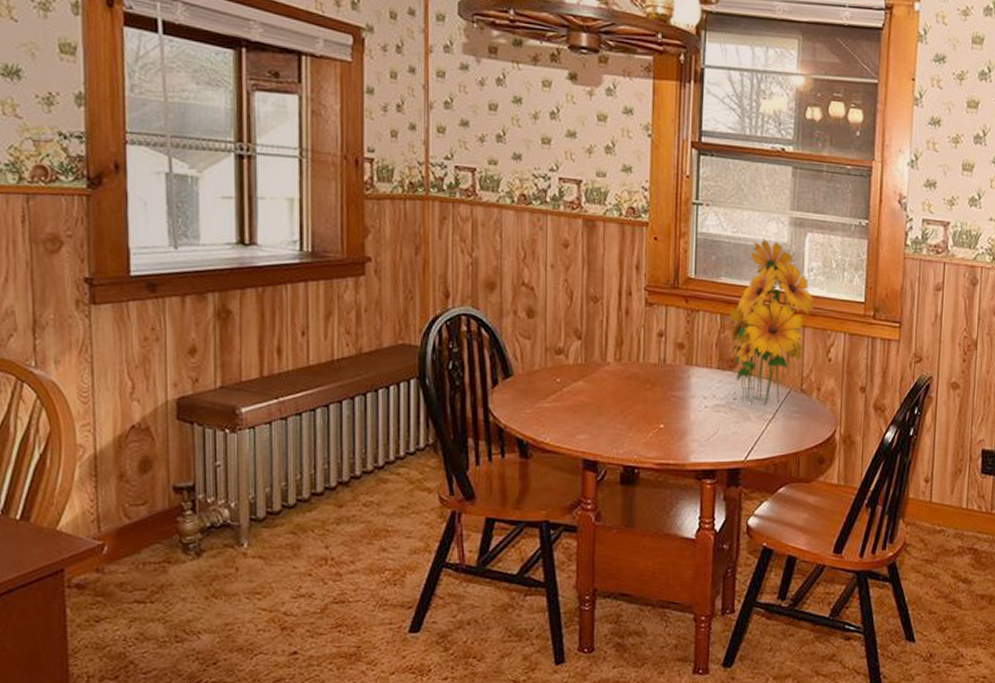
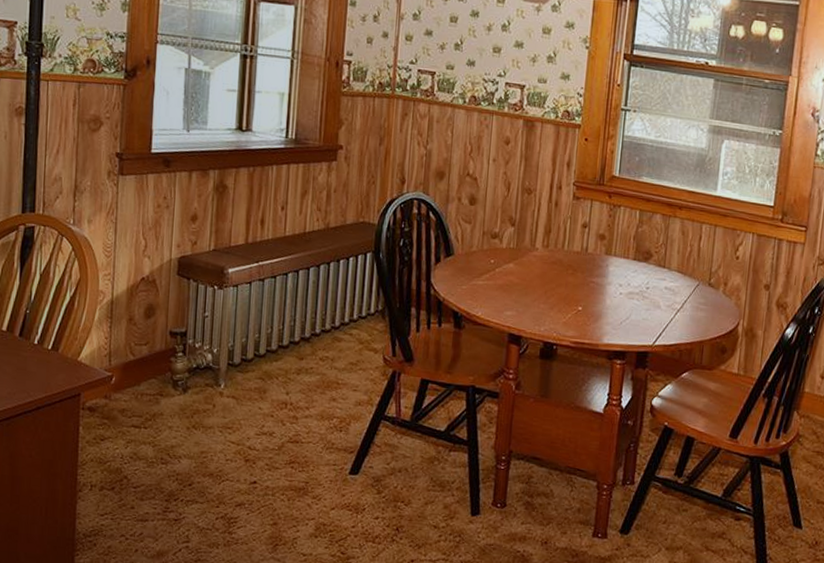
flower bouquet: present [728,239,814,406] -> none [646,143,727,296]

